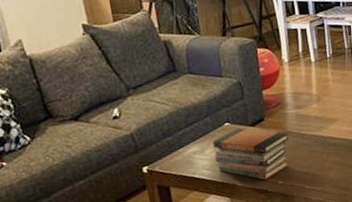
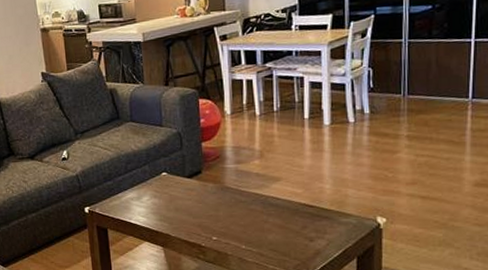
book stack: present [212,128,289,180] -> none [149,179,226,234]

